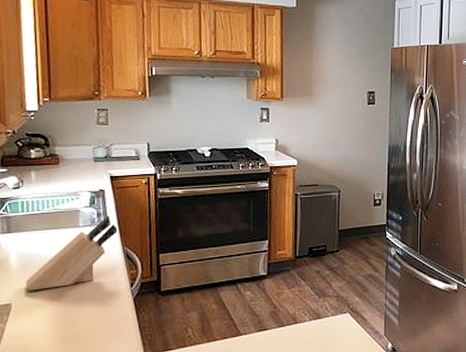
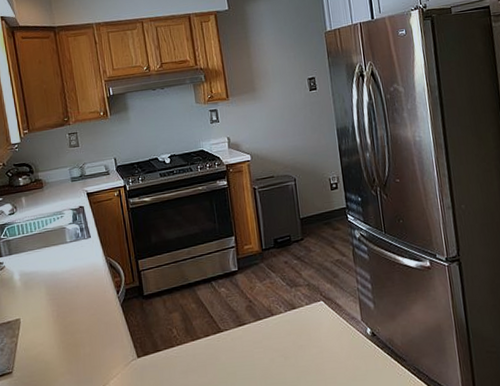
knife block: present [25,215,118,291] -> none [29,229,100,306]

